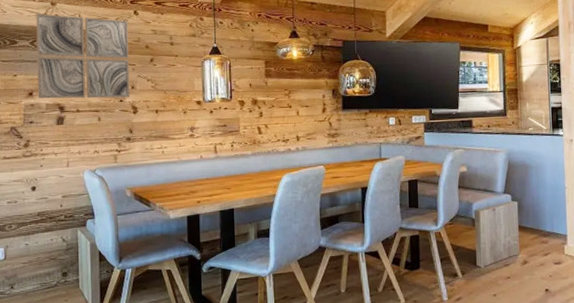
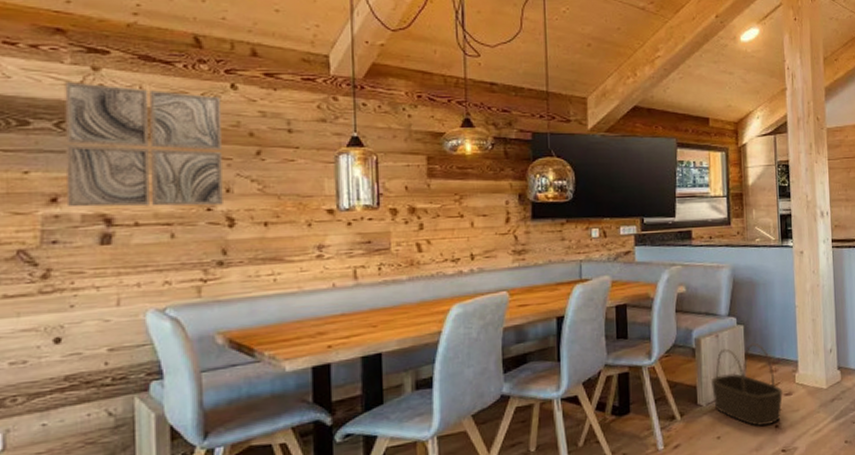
basket: none [488,217,553,289] -> present [710,342,783,426]

